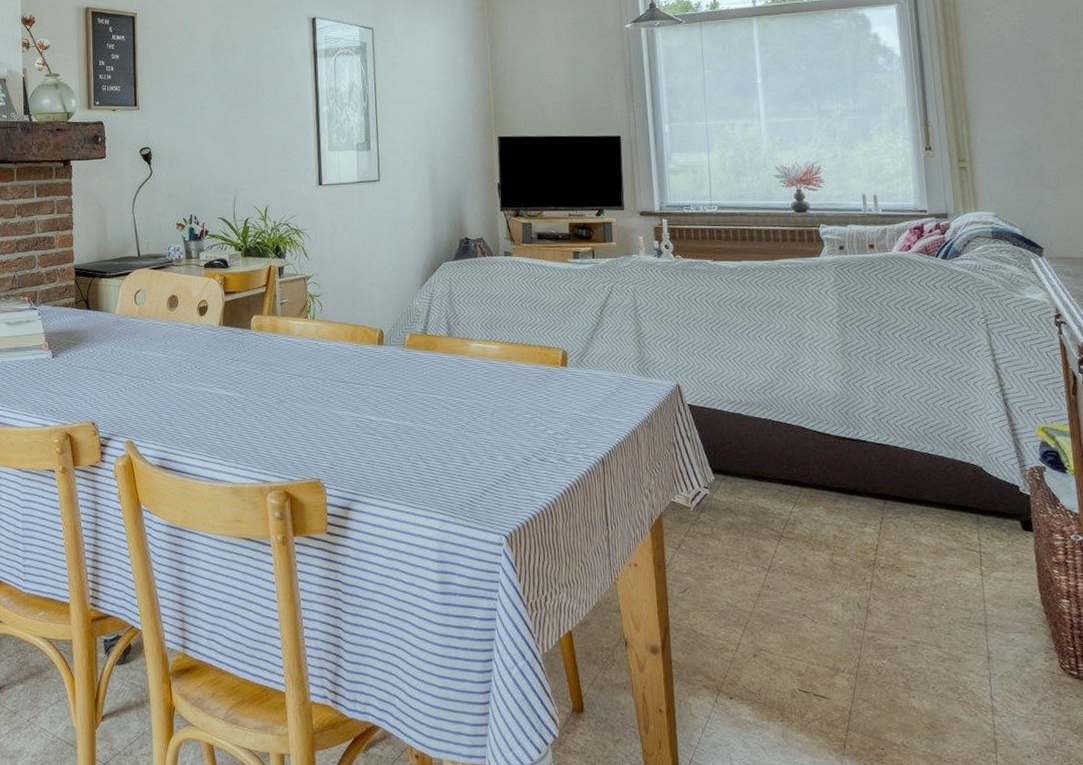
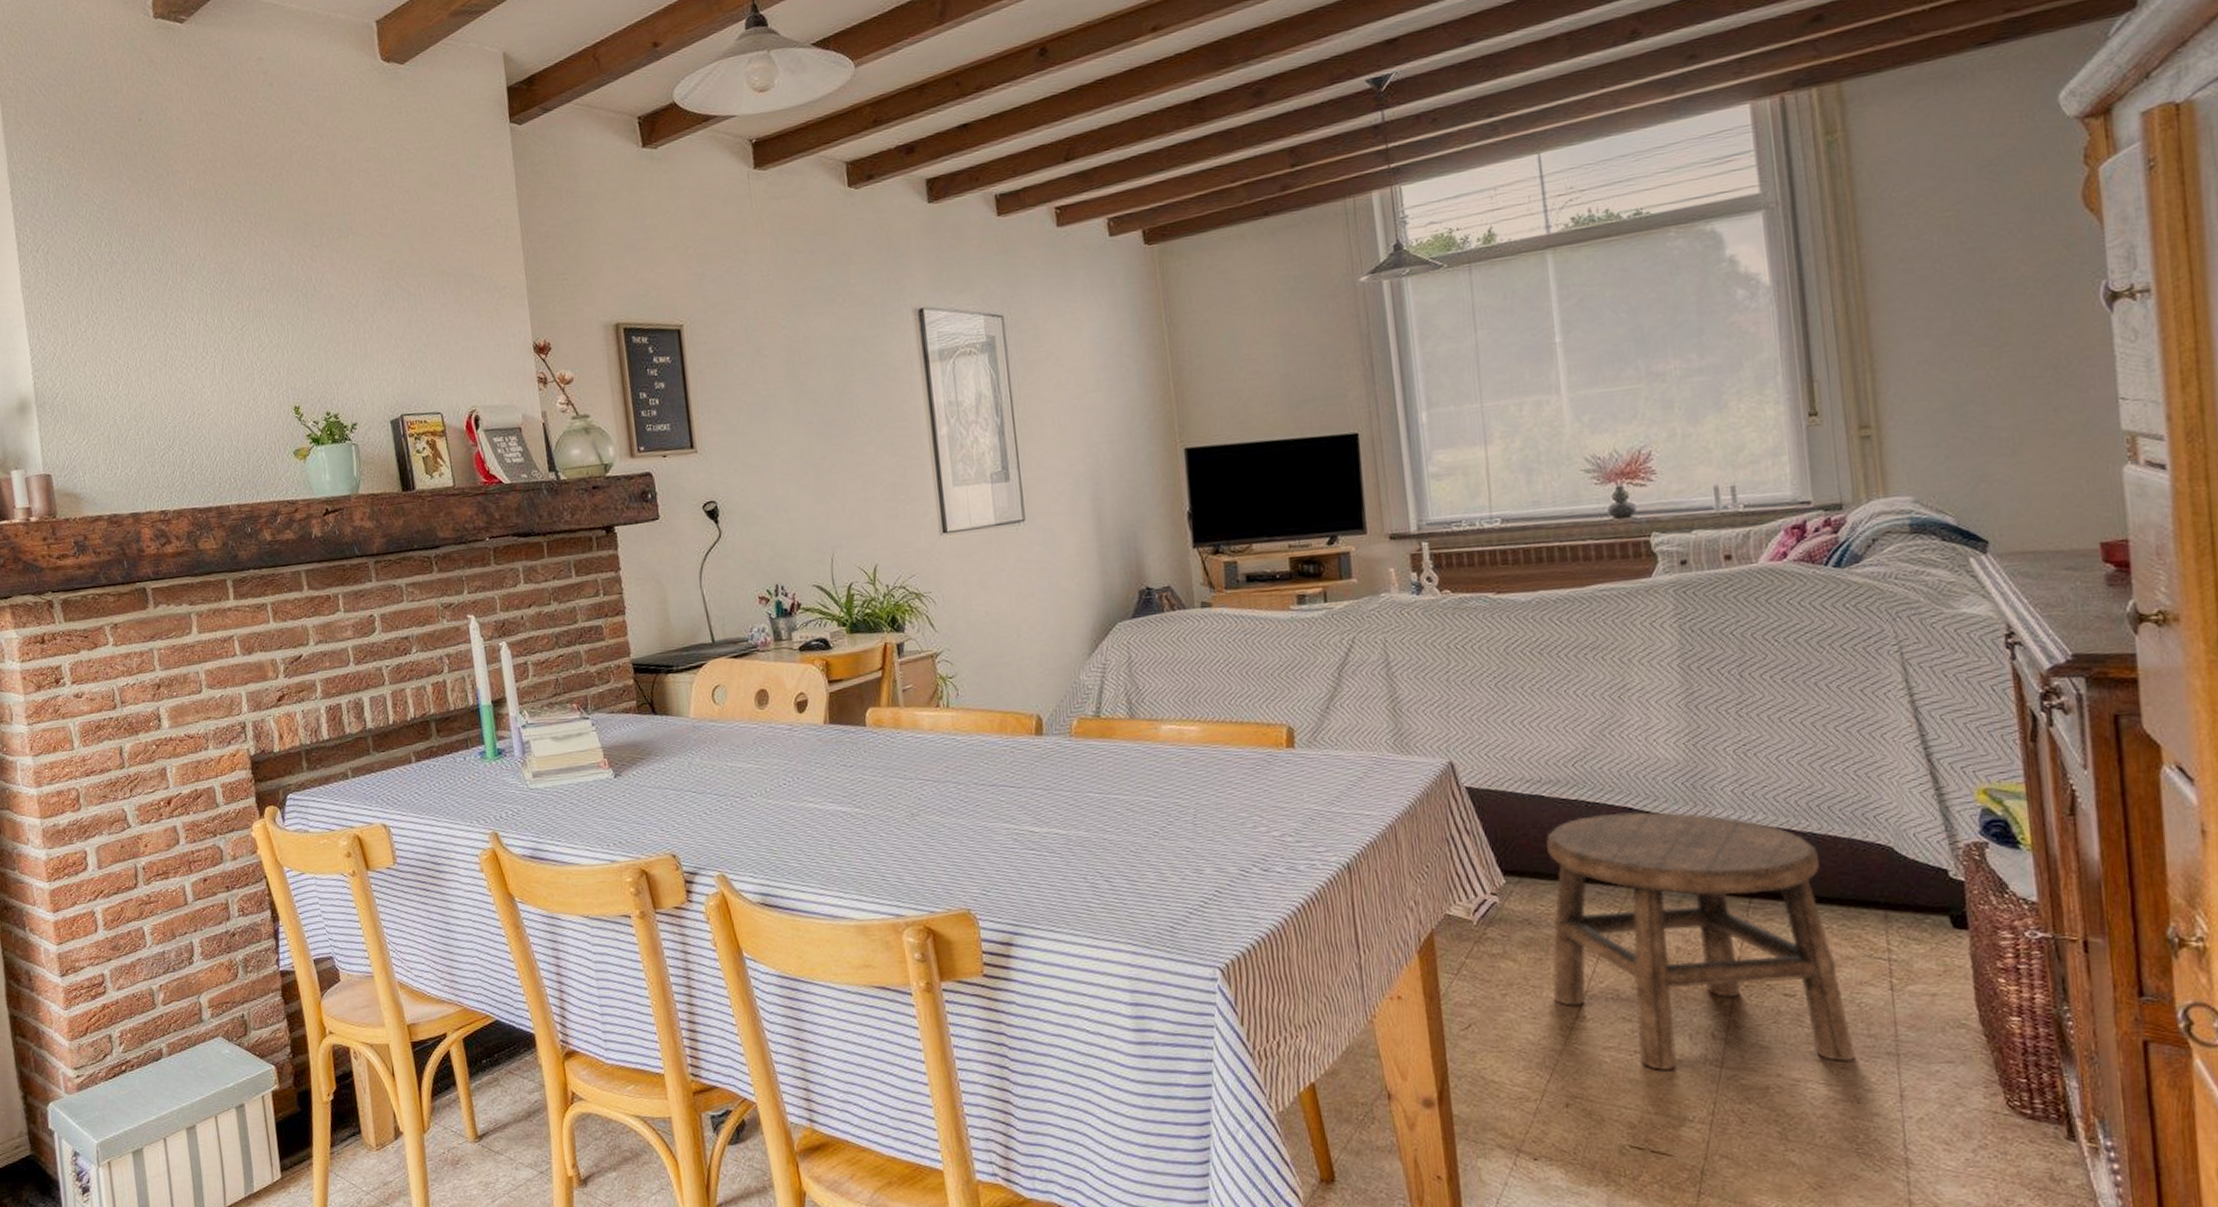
stool: none [744,430,957,632] -> present [1546,811,1855,1071]

